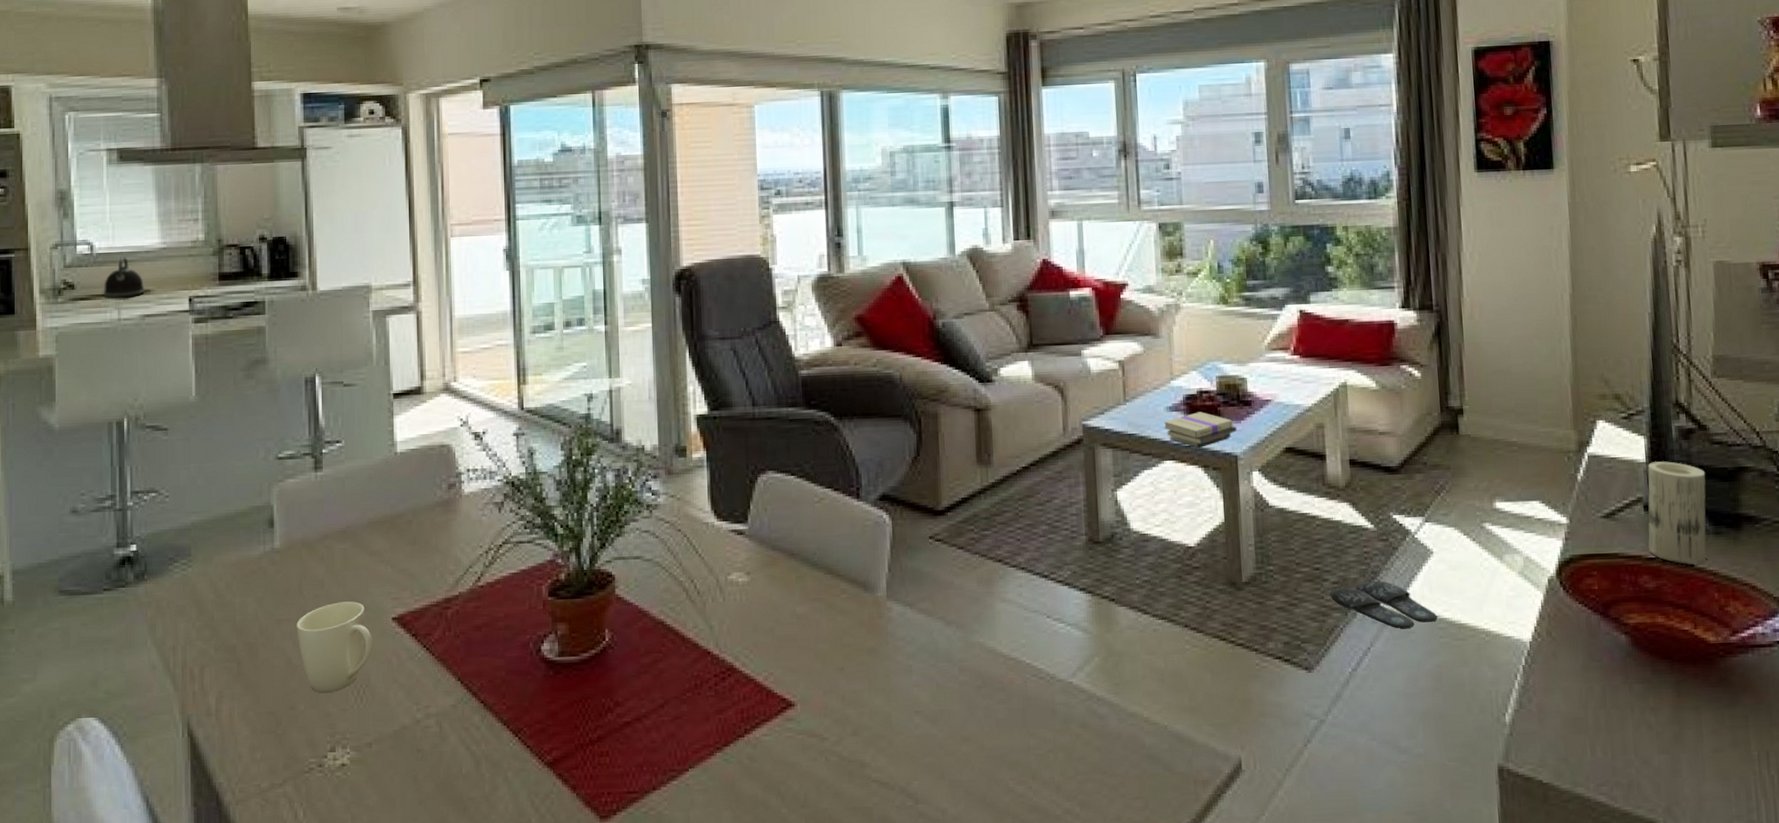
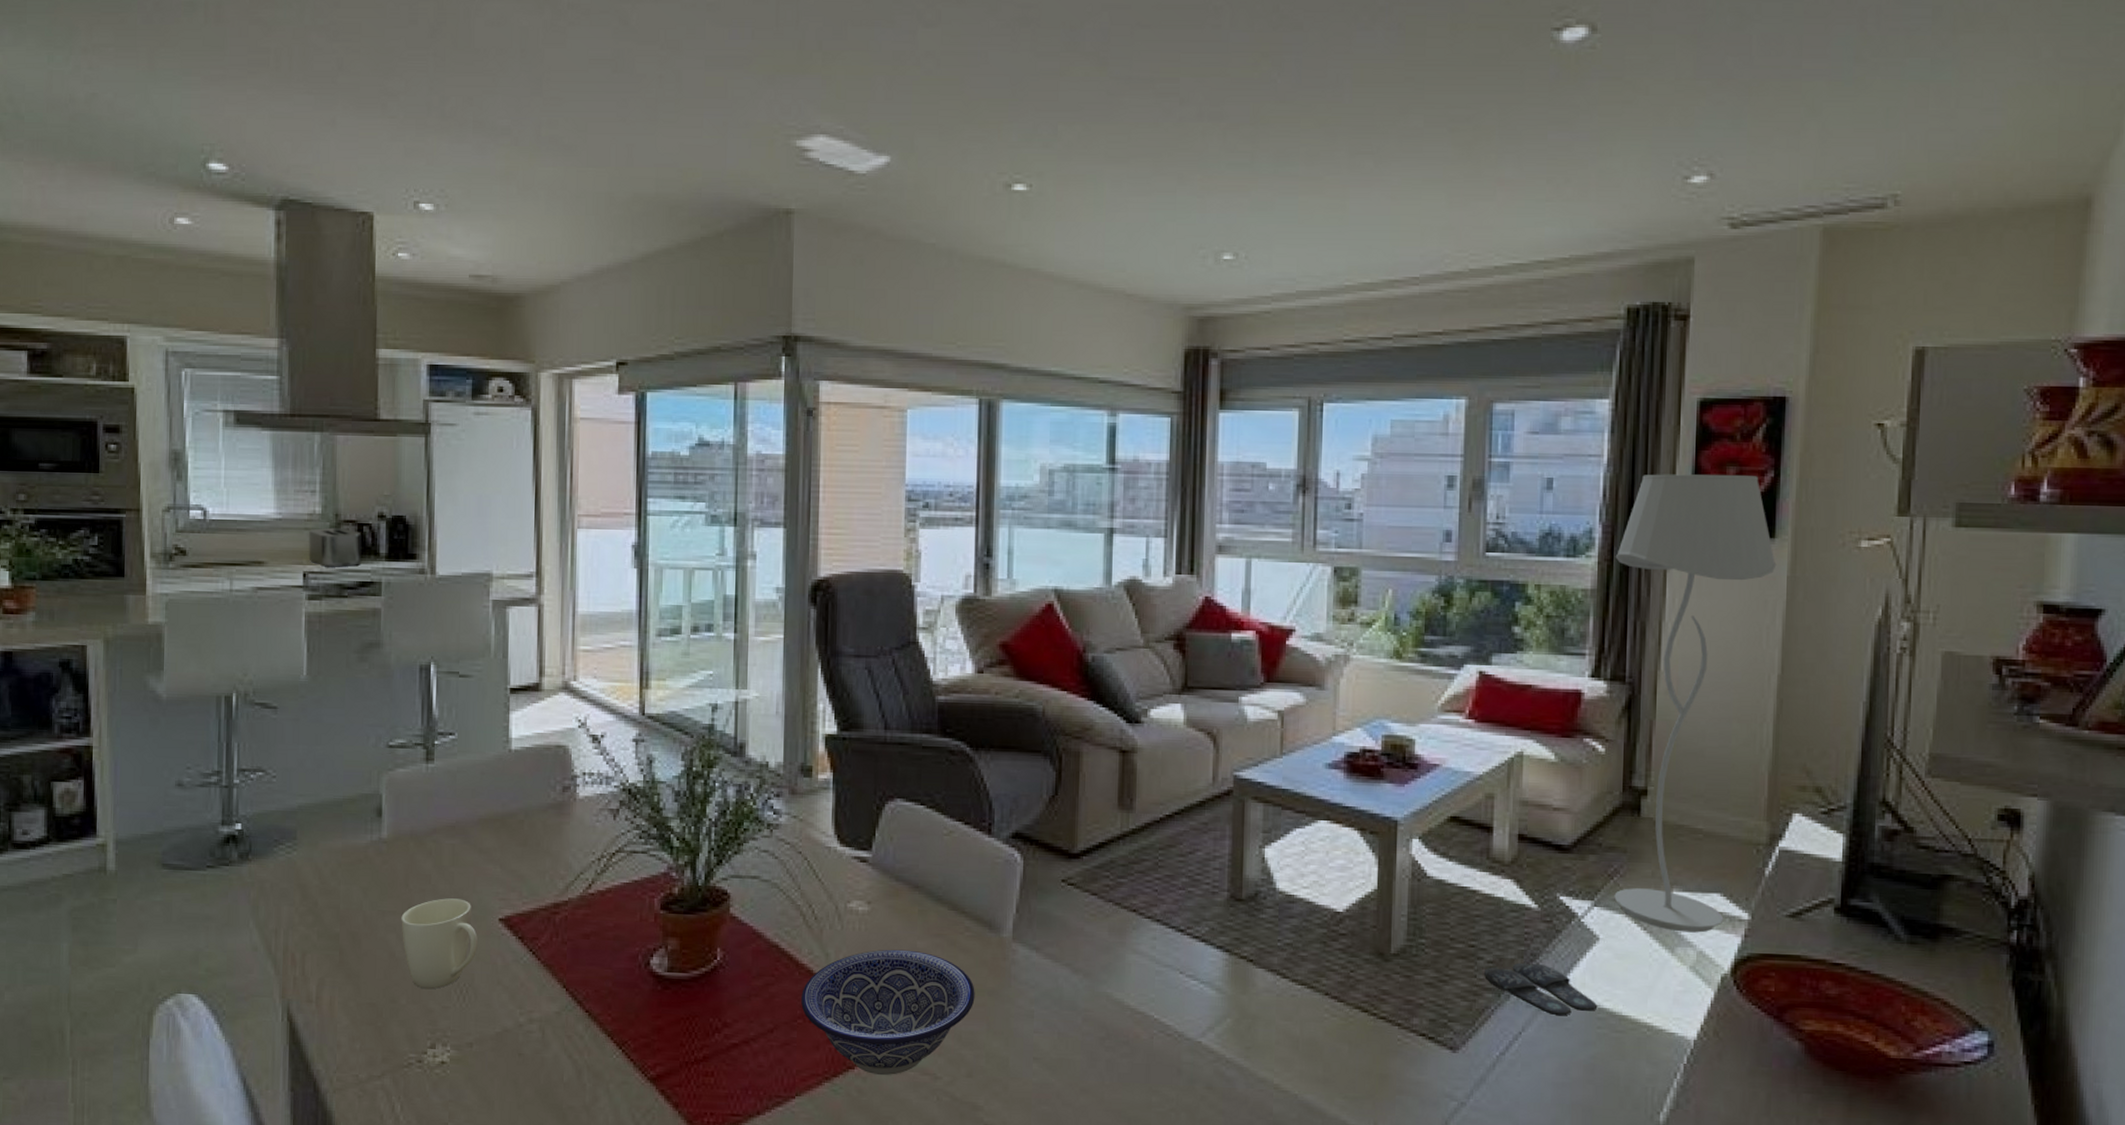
kettle: present [103,256,145,299] -> none [215,525,258,569]
toaster: none [193,252,245,292] -> present [309,527,362,568]
decorative bowl: none [689,616,855,740] -> present [801,949,975,1075]
books: present [1164,412,1237,449] -> none [1321,771,1399,810]
floor lamp: none [1412,114,1558,540] -> present [1614,474,1777,933]
candle: present [1647,461,1707,565] -> none [1835,862,1907,974]

